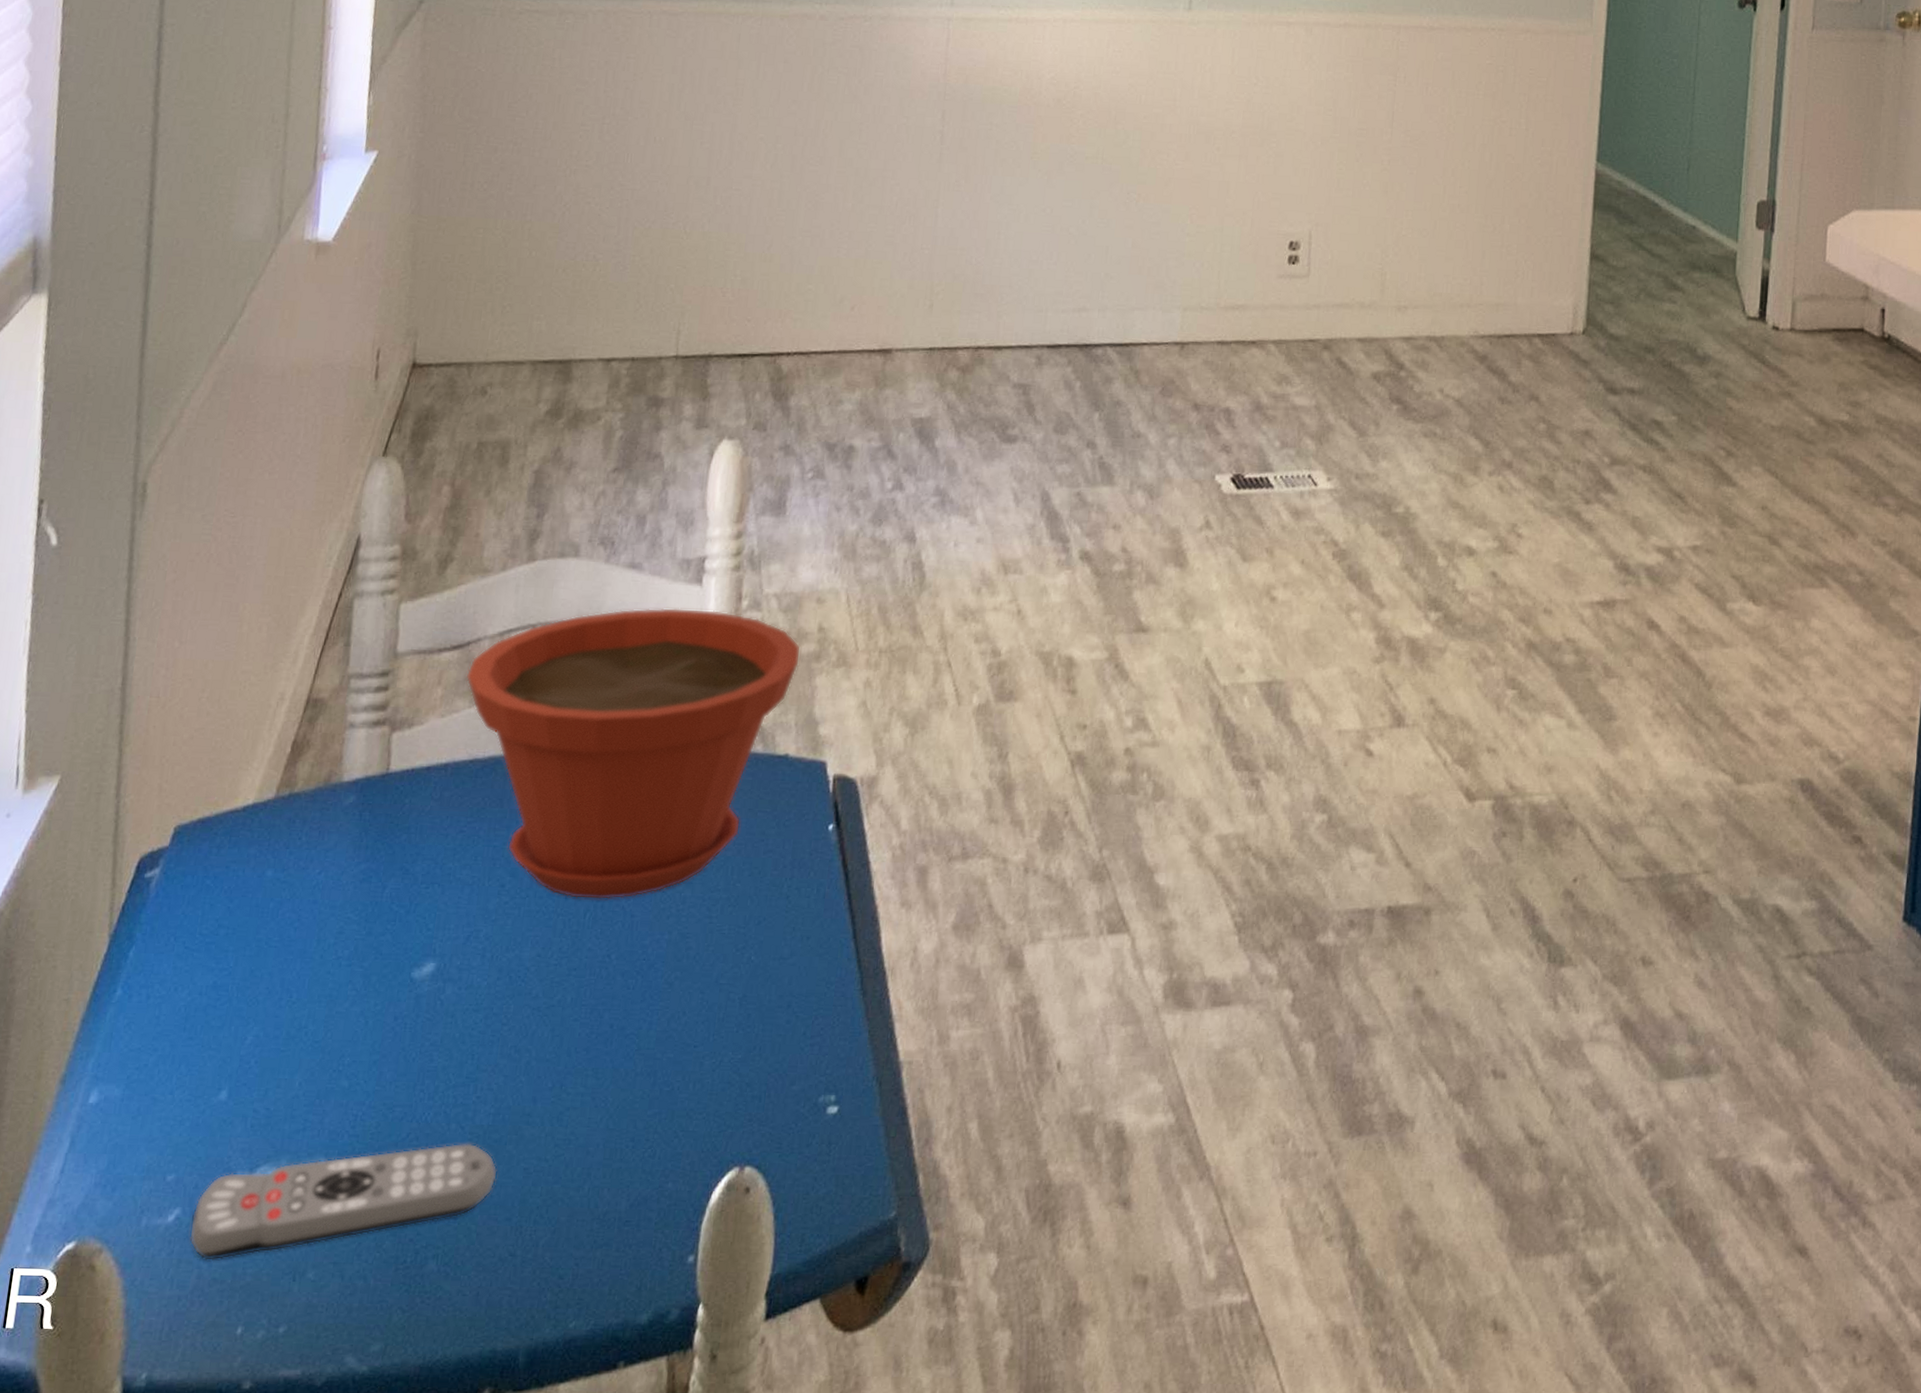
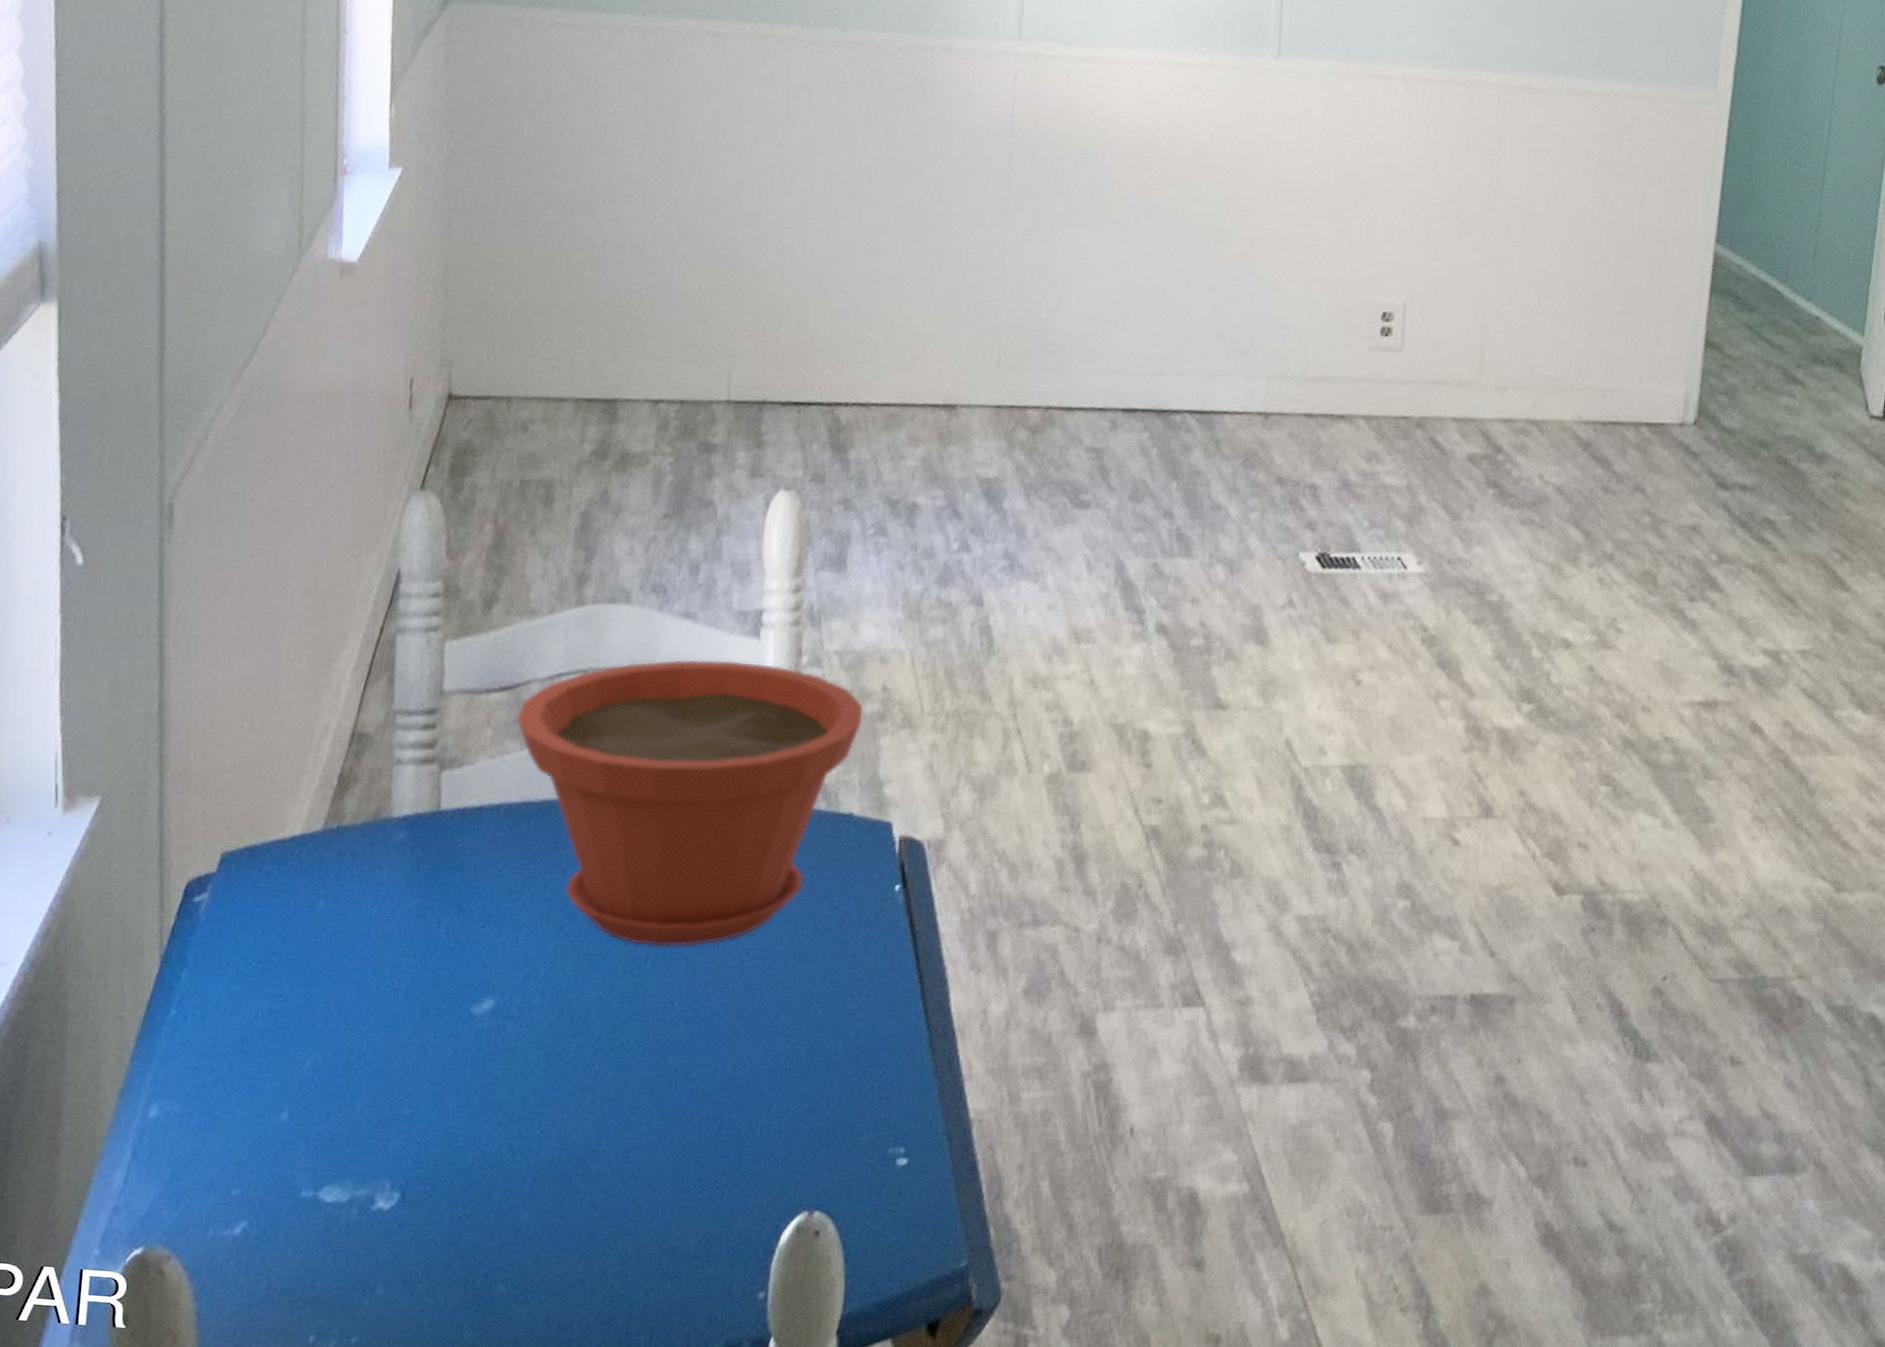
remote control: present [189,1143,498,1261] -> none [257,1174,564,1273]

